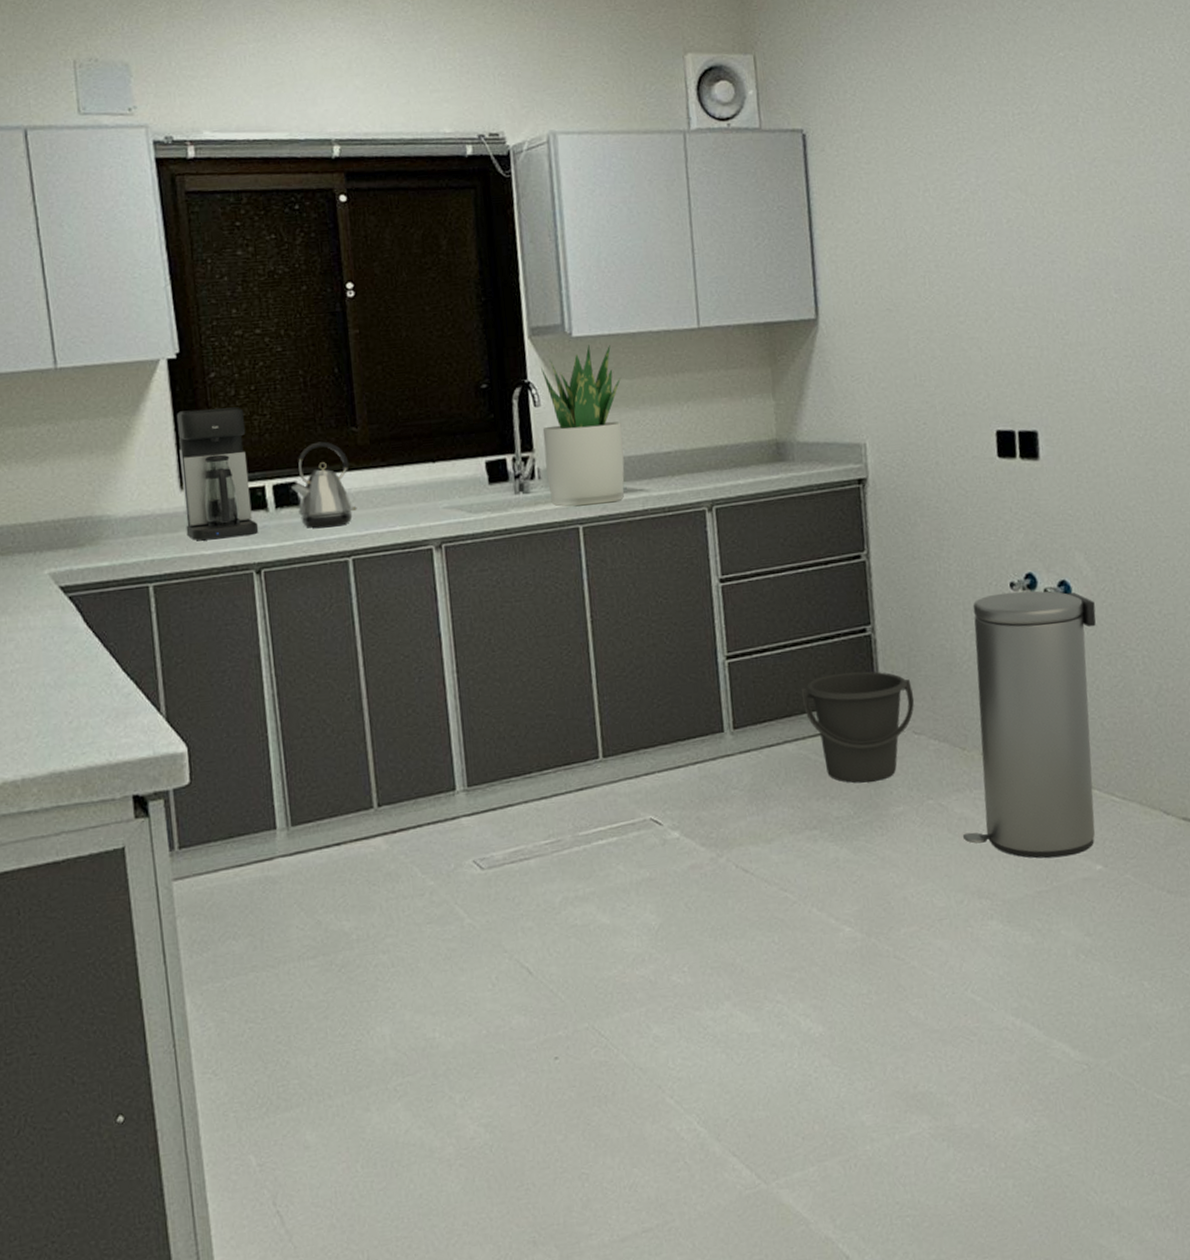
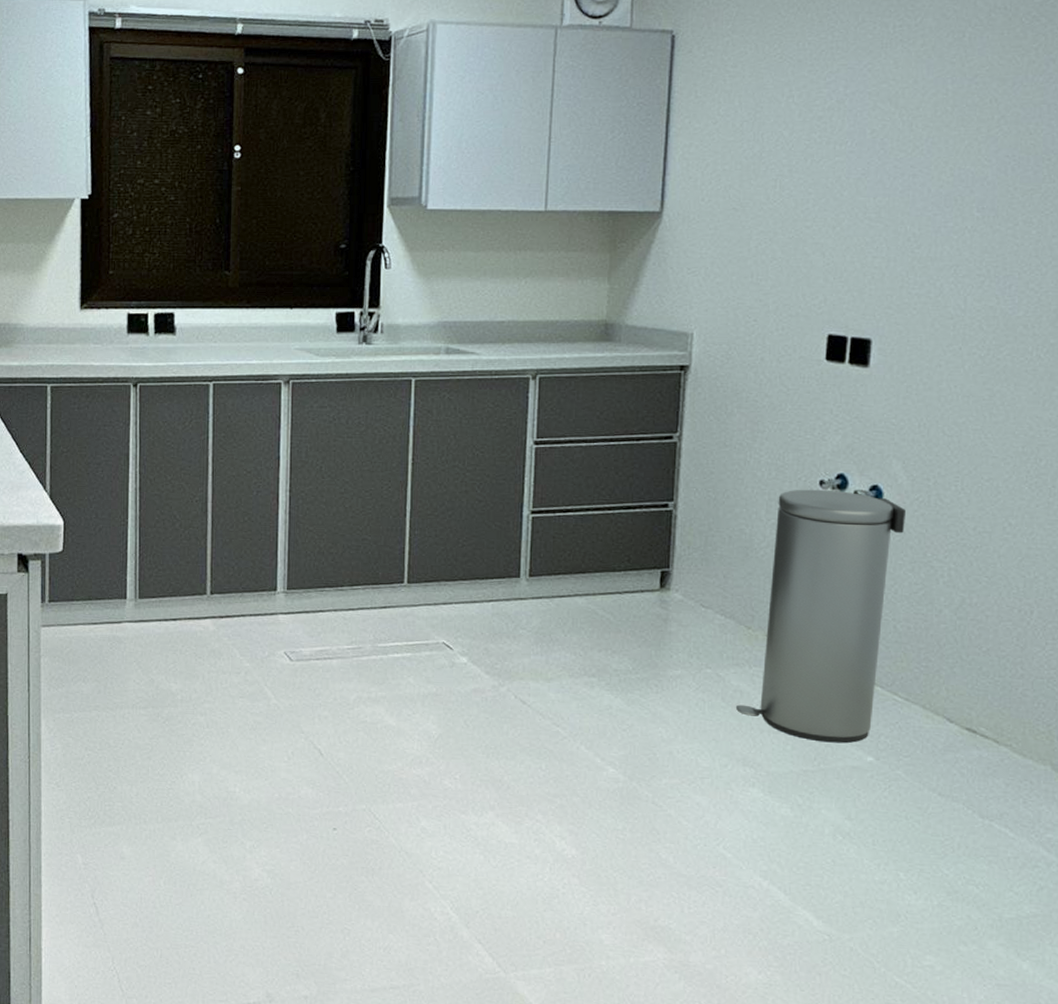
coffee maker: present [176,407,259,541] -> none [81,243,139,354]
kettle: present [291,441,357,529] -> none [169,281,222,355]
planter: present [541,345,625,507] -> none [389,217,467,361]
bucket: present [800,671,915,783] -> none [597,541,707,644]

